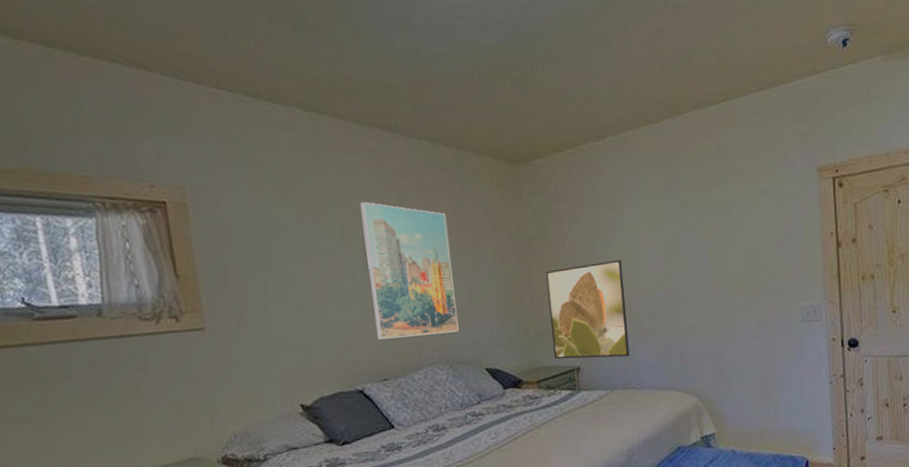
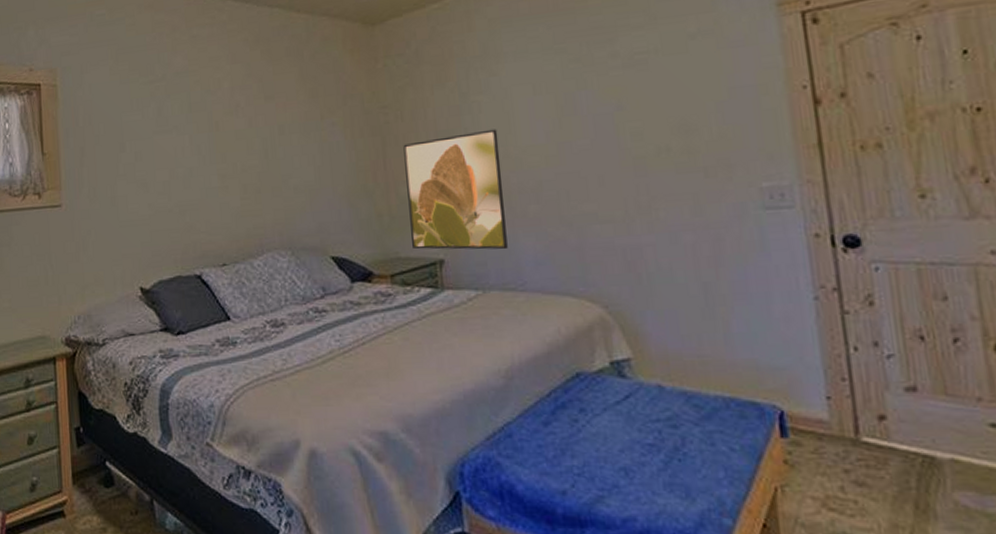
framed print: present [359,202,459,340] -> none [208,75,304,220]

